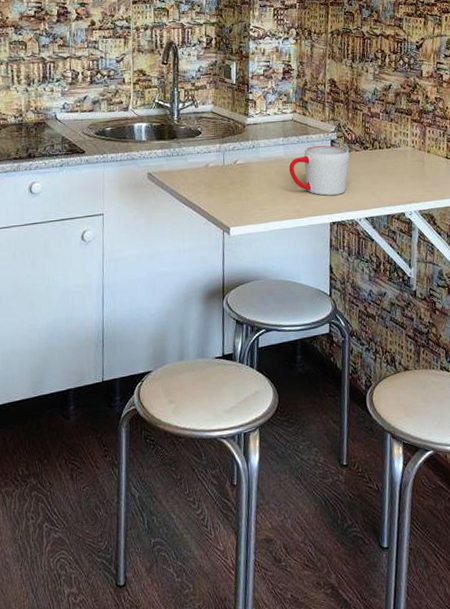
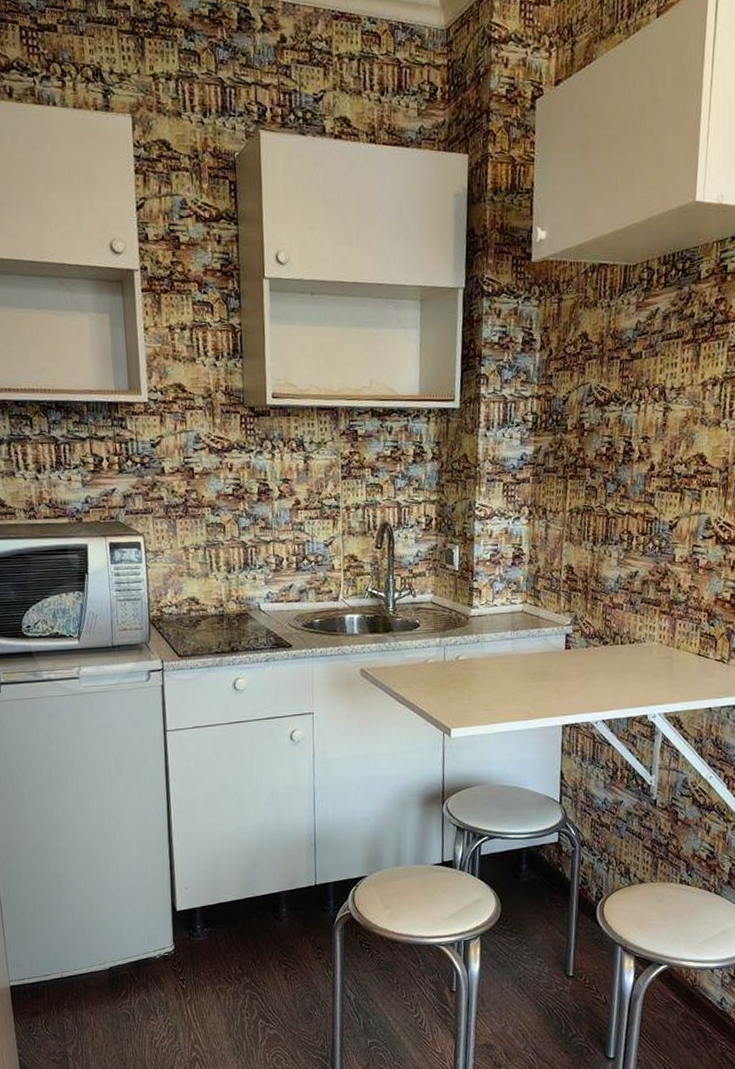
mug: present [289,145,350,196] -> none [517,640,587,696]

